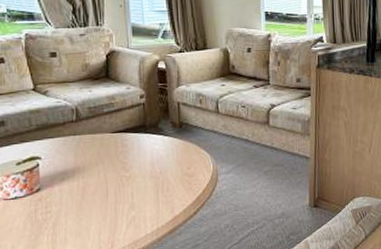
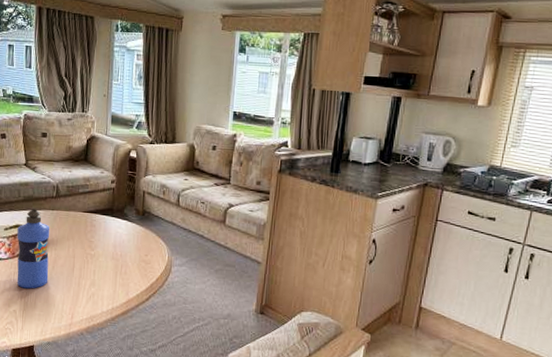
water bottle: none [33,137,79,225] -> present [17,209,50,289]

